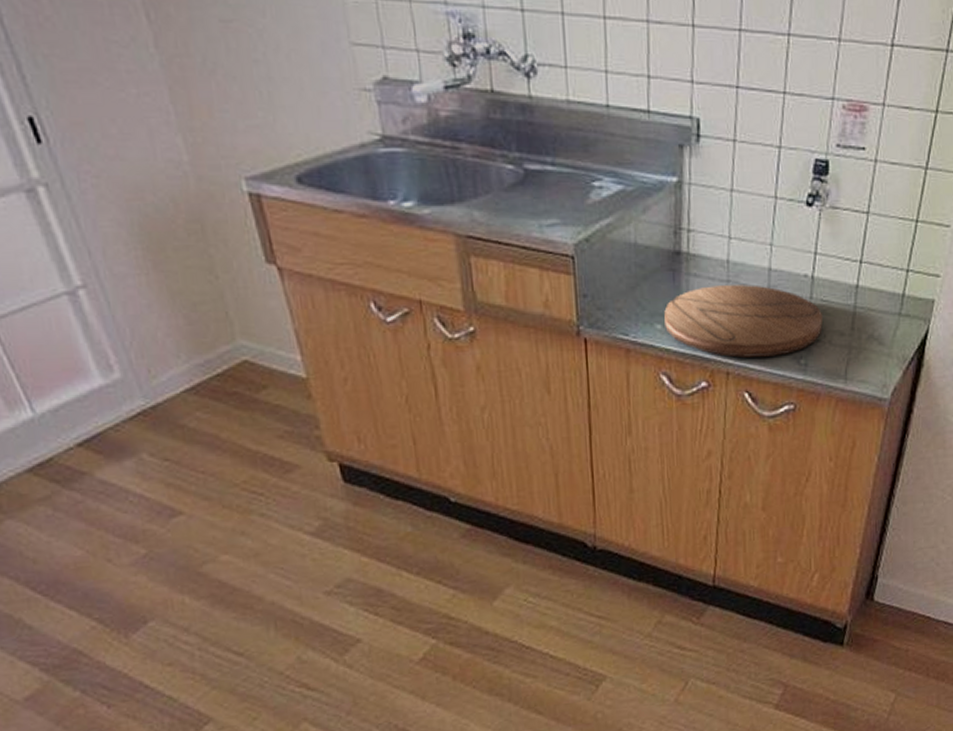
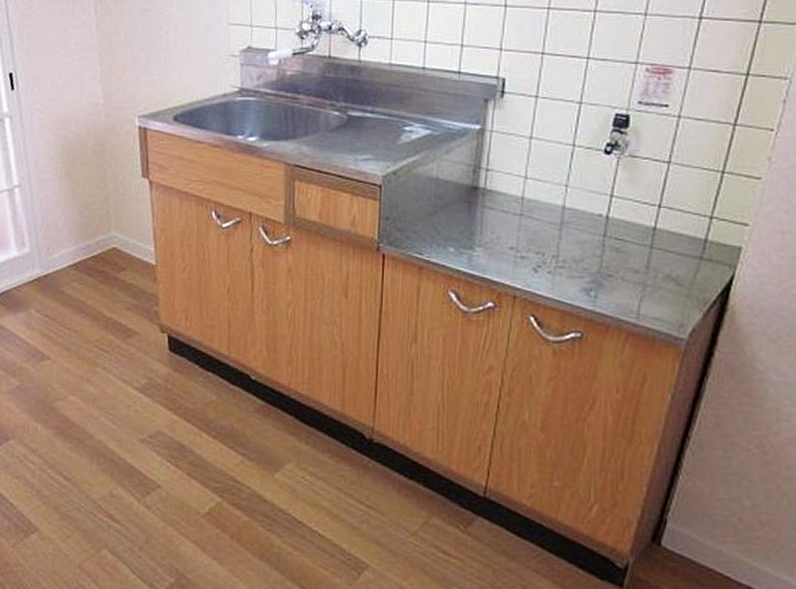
cutting board: present [664,285,822,358] -> none [457,218,616,286]

